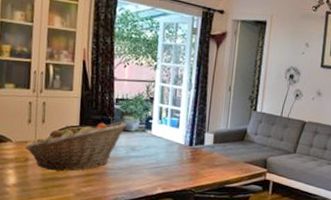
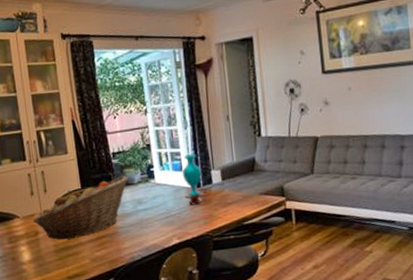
vase: none [176,114,196,161] -> present [182,153,205,205]

